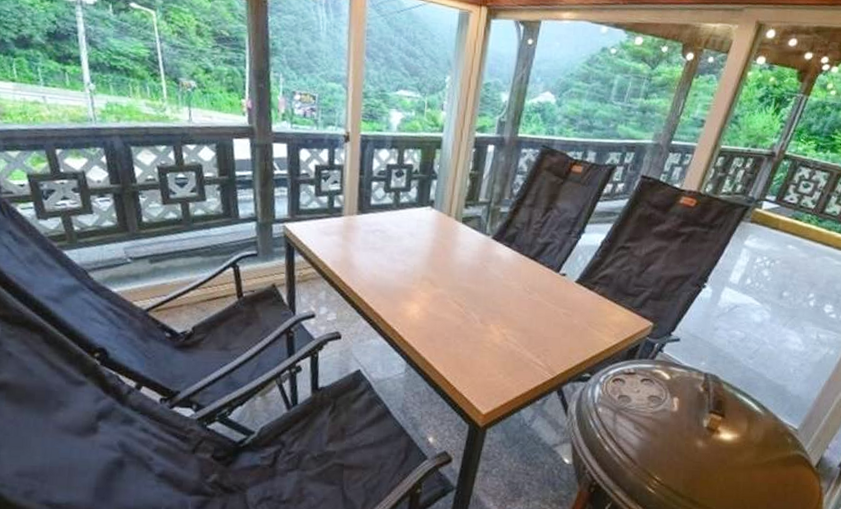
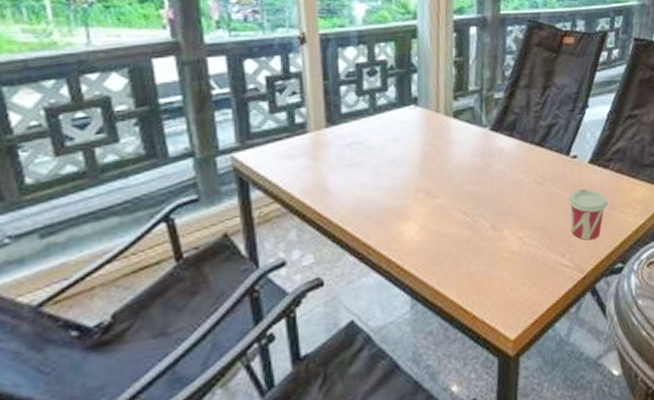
cup: none [549,303,587,348] -> present [568,188,608,240]

